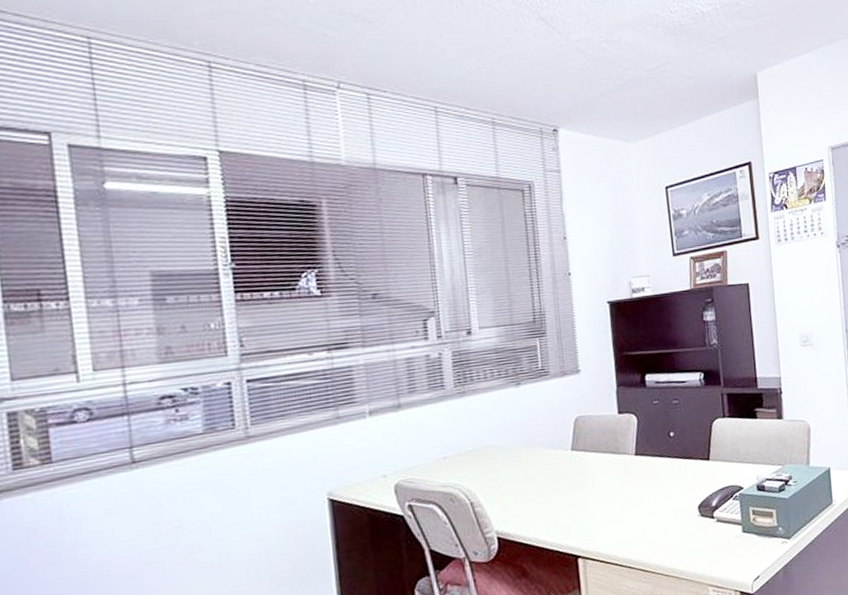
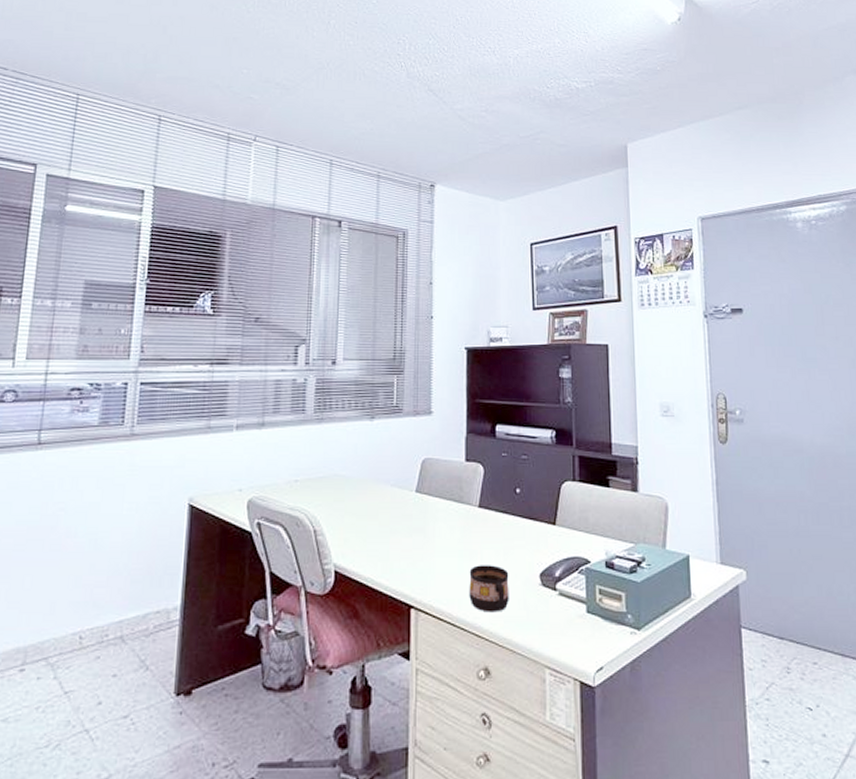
cup: none [631,505,671,549] -> present [469,565,509,612]

